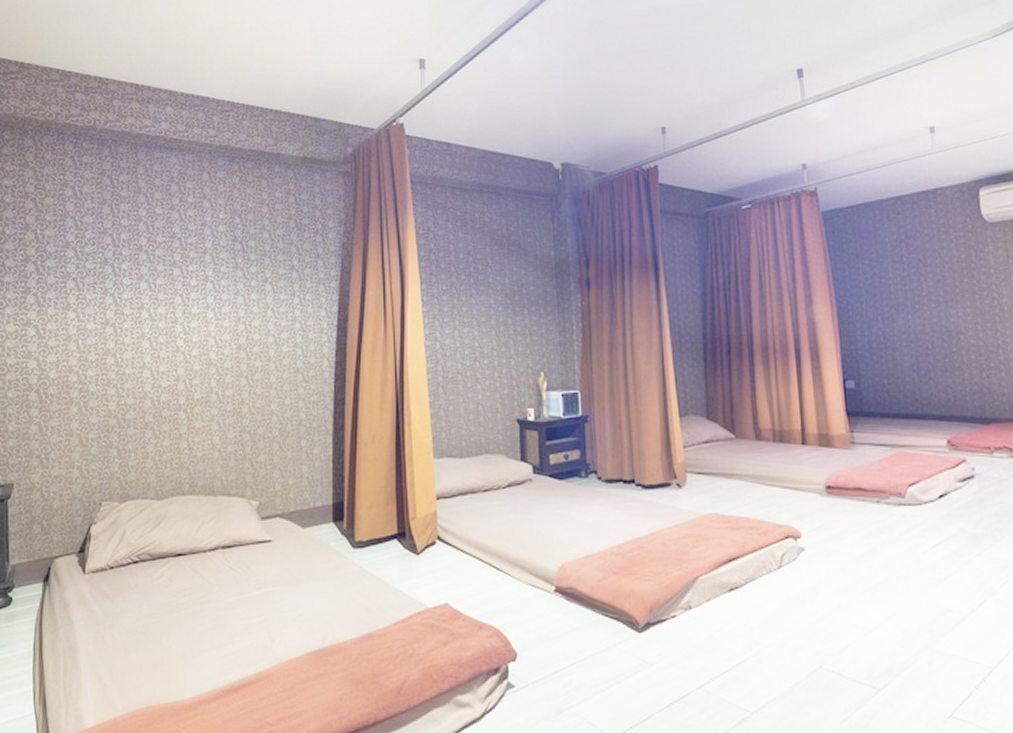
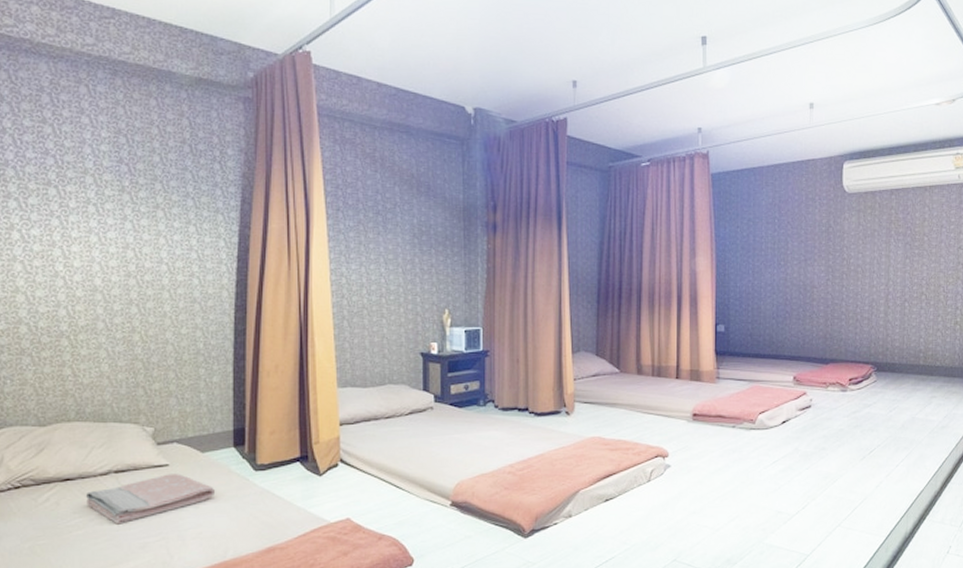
towel: none [196,550,316,604] -> present [86,474,216,525]

